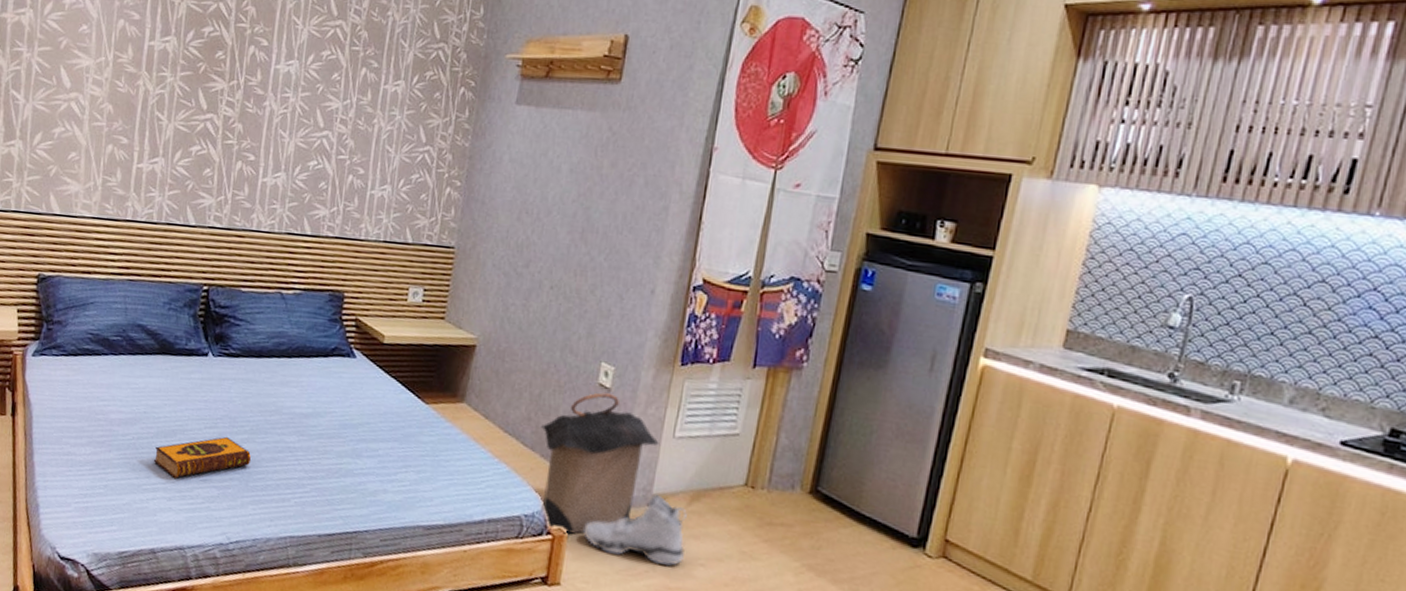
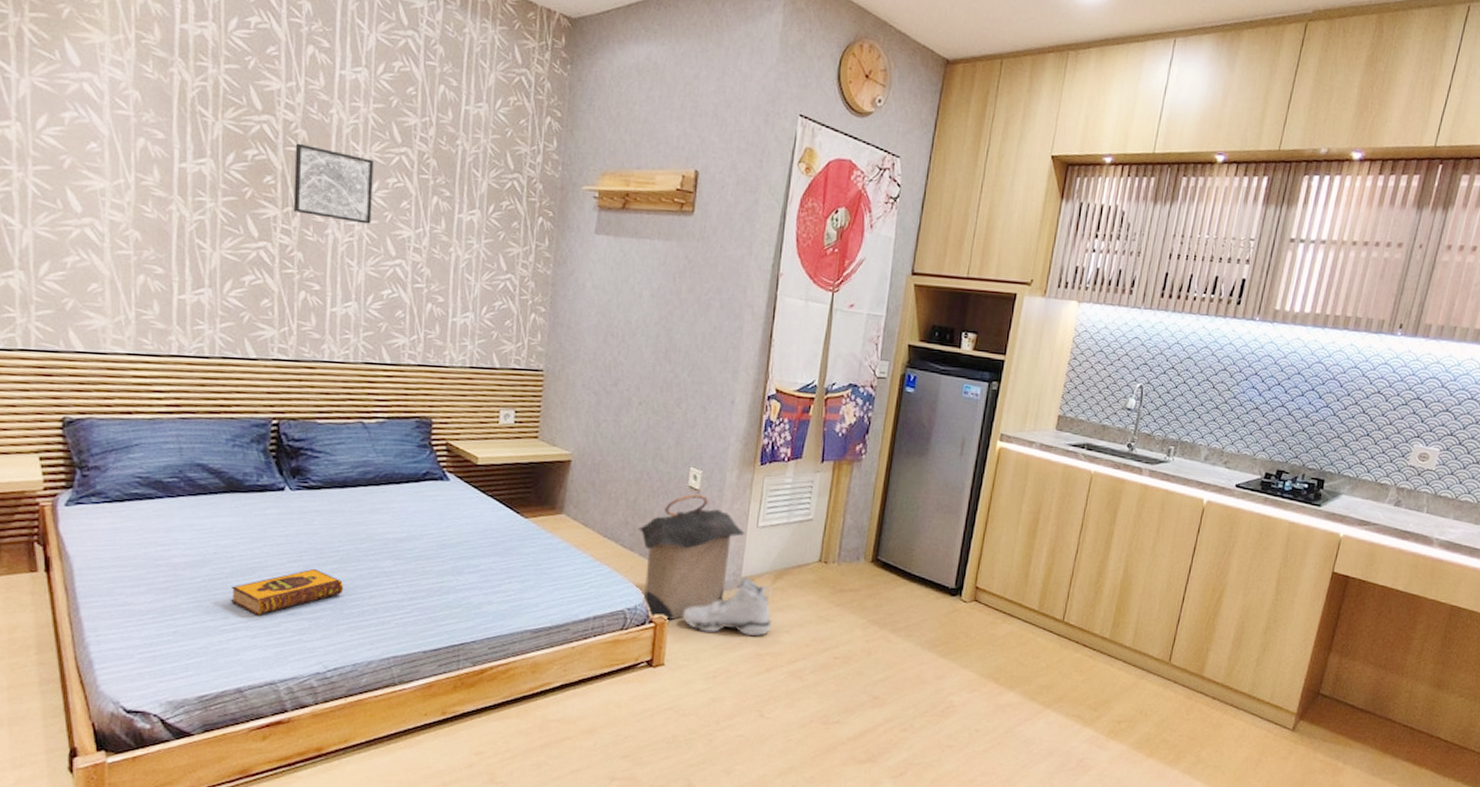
wall art: none [238,19,311,96] -> present [293,143,374,224]

